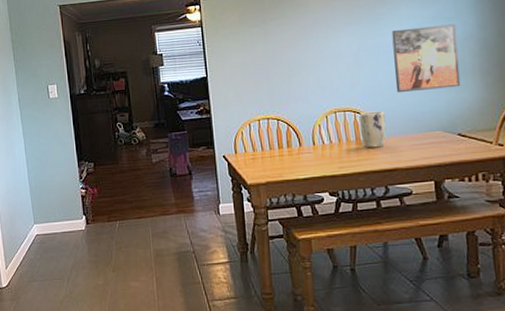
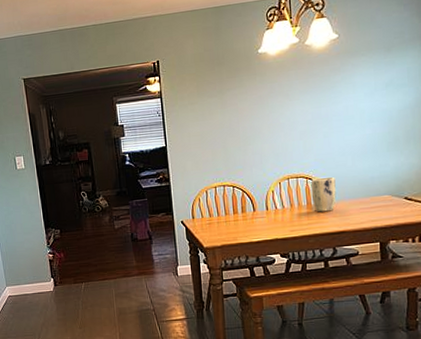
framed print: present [391,24,461,93] -> none [345,90,410,160]

